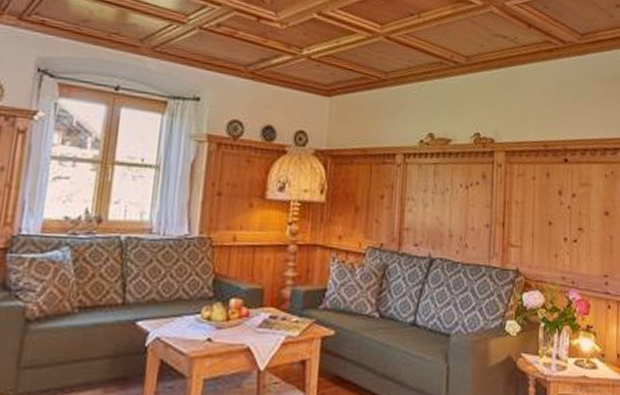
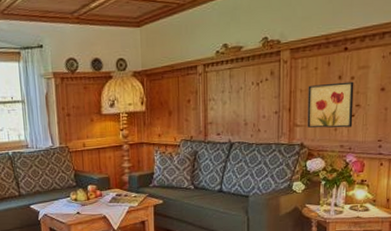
wall art: none [523,197,576,256] -> present [307,81,354,128]

